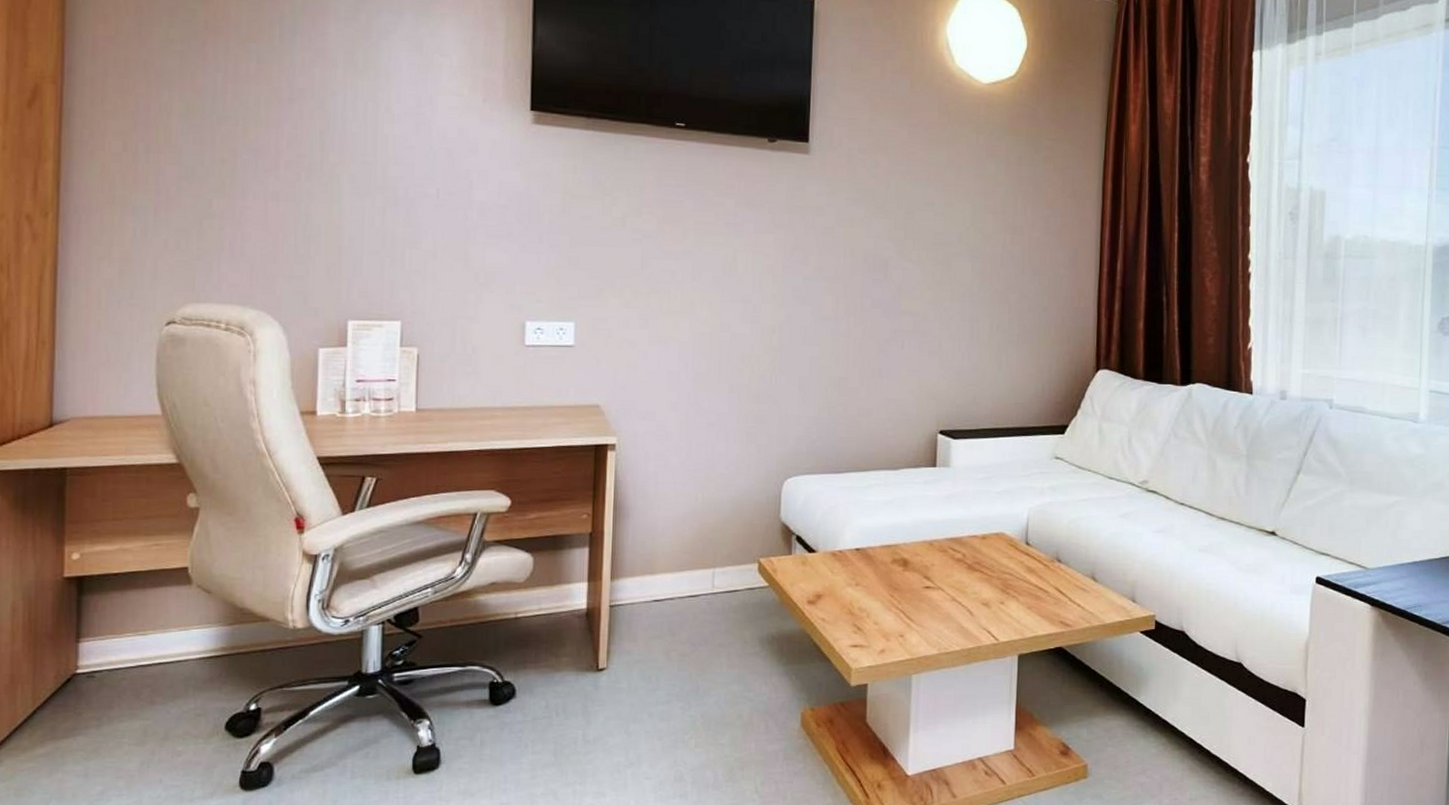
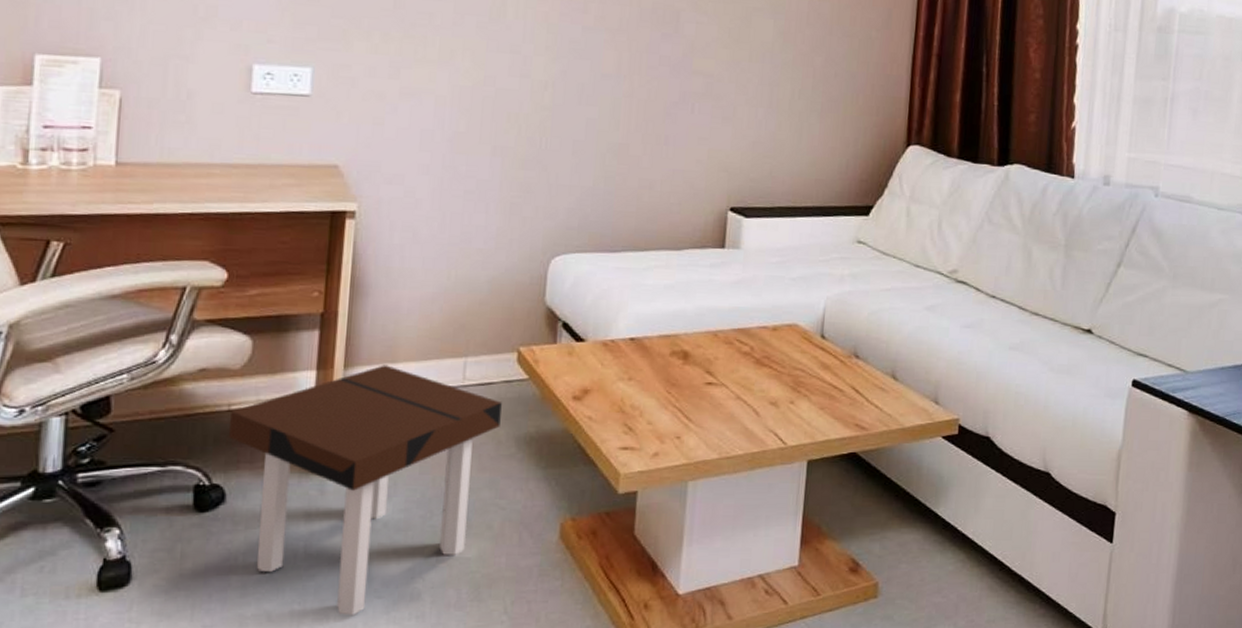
side table: none [516,576,746,794] -> present [228,365,502,615]

